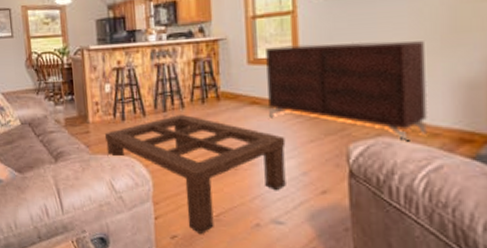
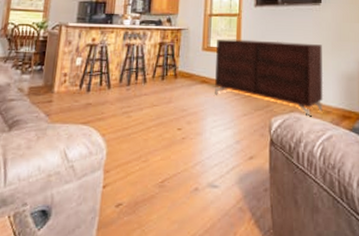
coffee table: present [104,114,286,235] -> none [66,88,225,201]

